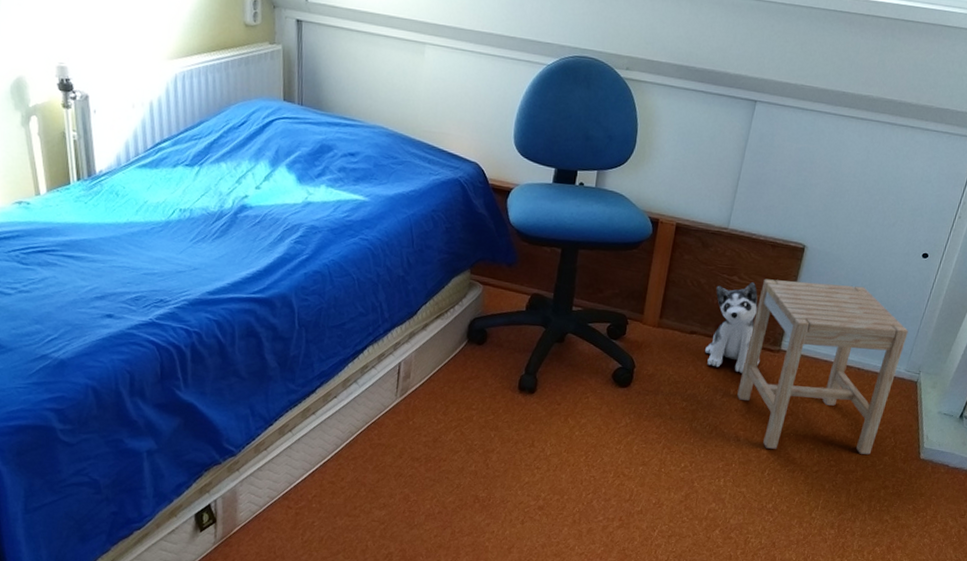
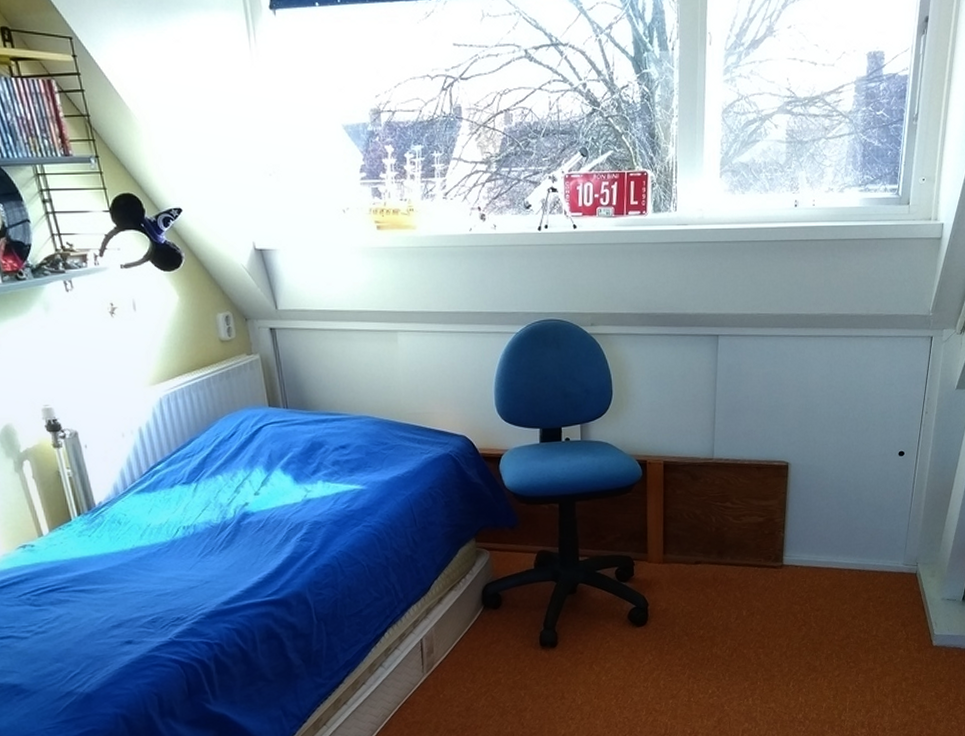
plush toy: present [704,282,760,373] -> none [711,505,766,594]
stool: present [737,279,909,455] -> none [750,492,899,661]

